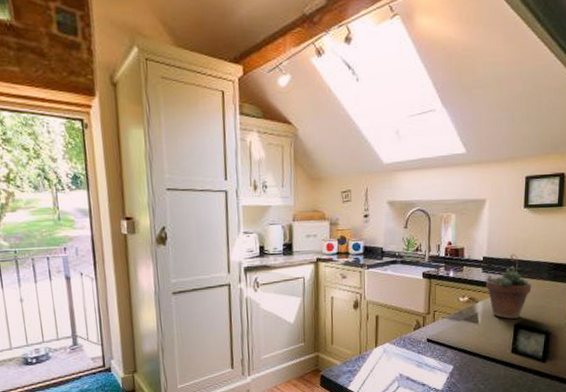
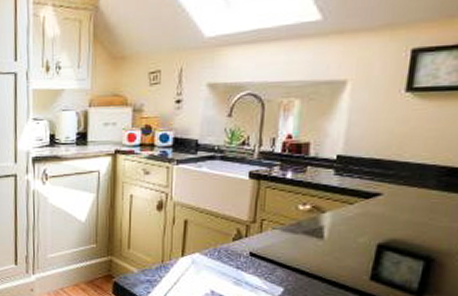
succulent plant: present [486,254,532,319] -> none [338,152,410,237]

